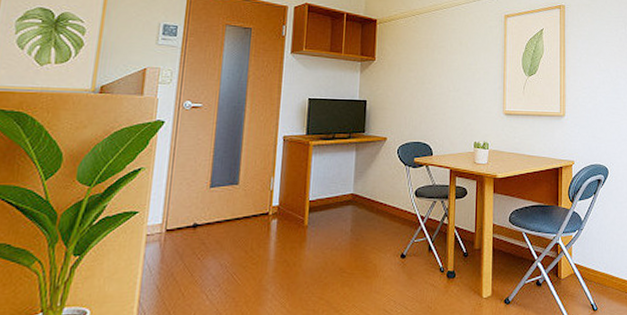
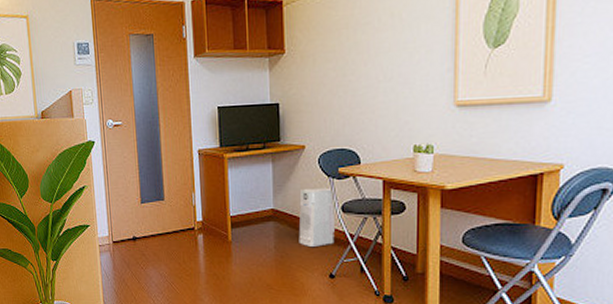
air purifier: none [374,174,409,229] -> present [298,187,335,247]

